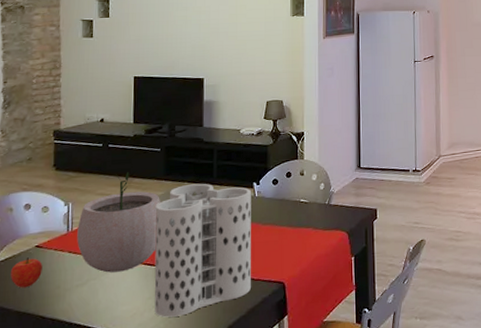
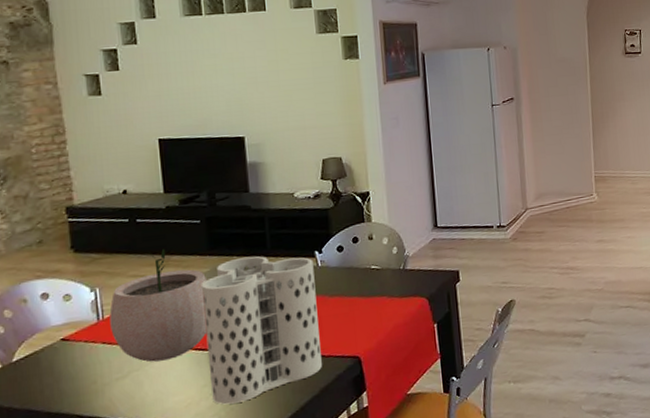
fruit: present [11,257,43,288] -> none [34,352,73,387]

